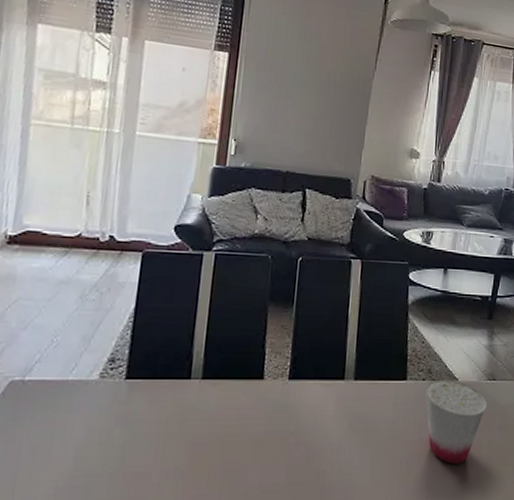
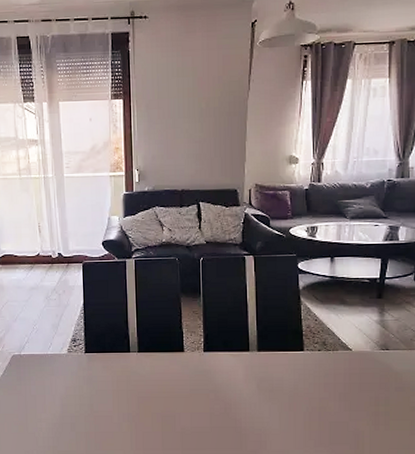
cup: present [425,379,486,464] -> none [322,350,381,417]

